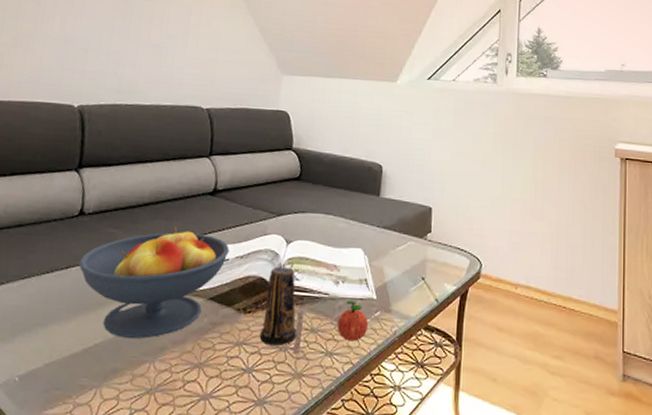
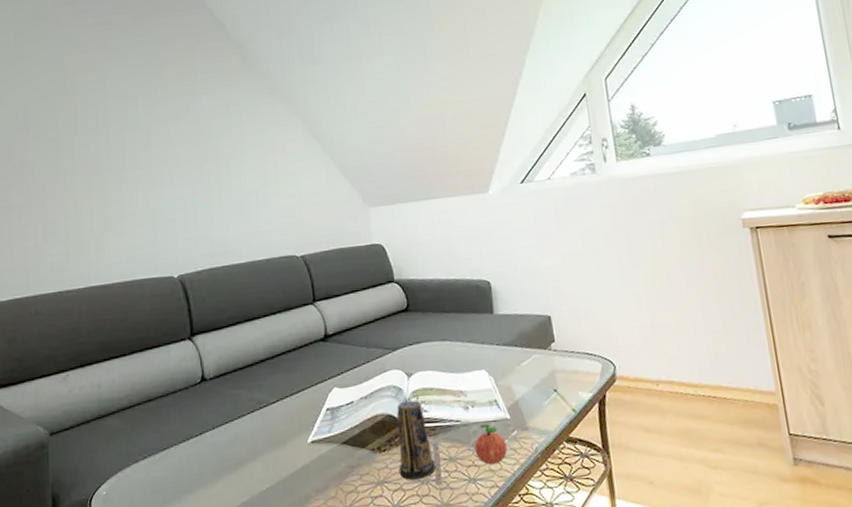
fruit bowl: present [78,226,229,339] -> none [210,377,352,493]

